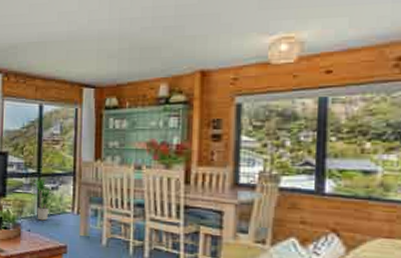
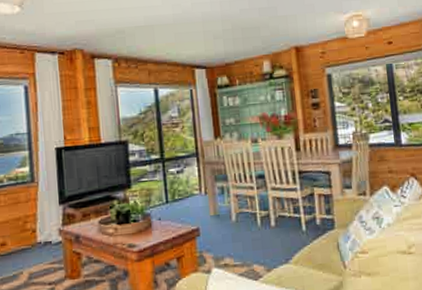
potted plant: present [29,177,54,221] -> none [155,162,180,207]

